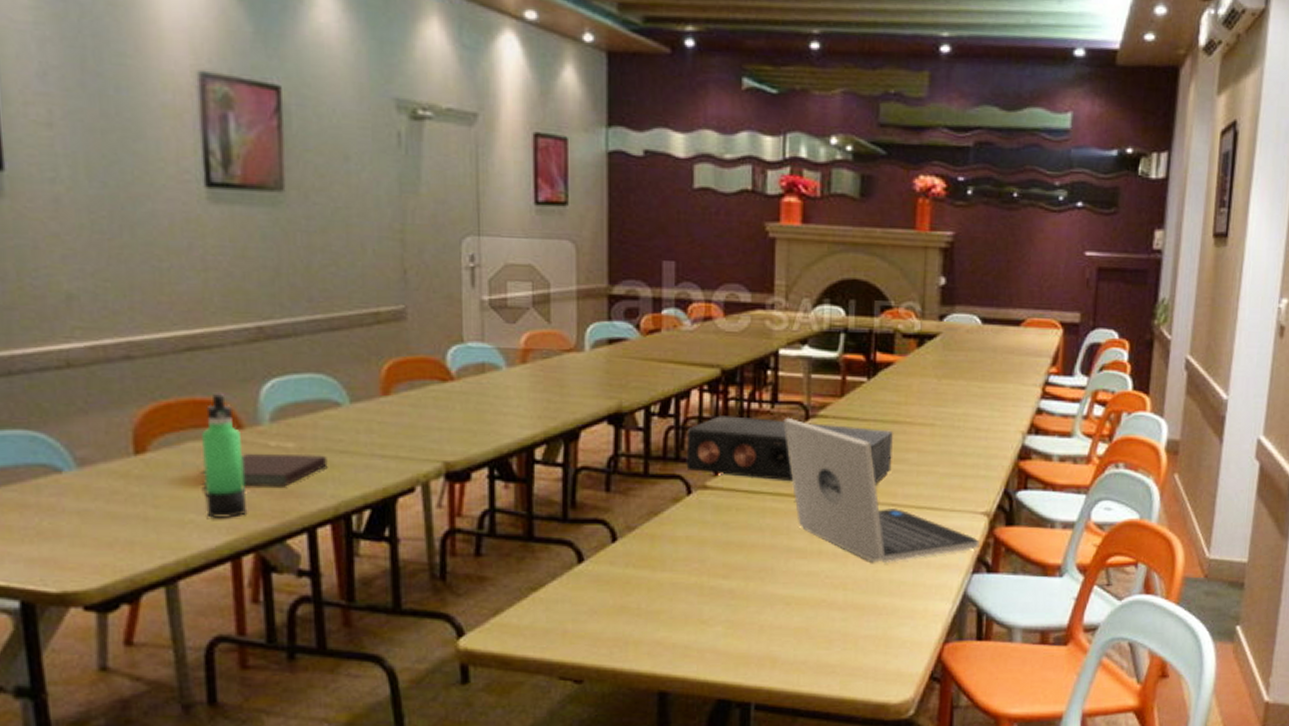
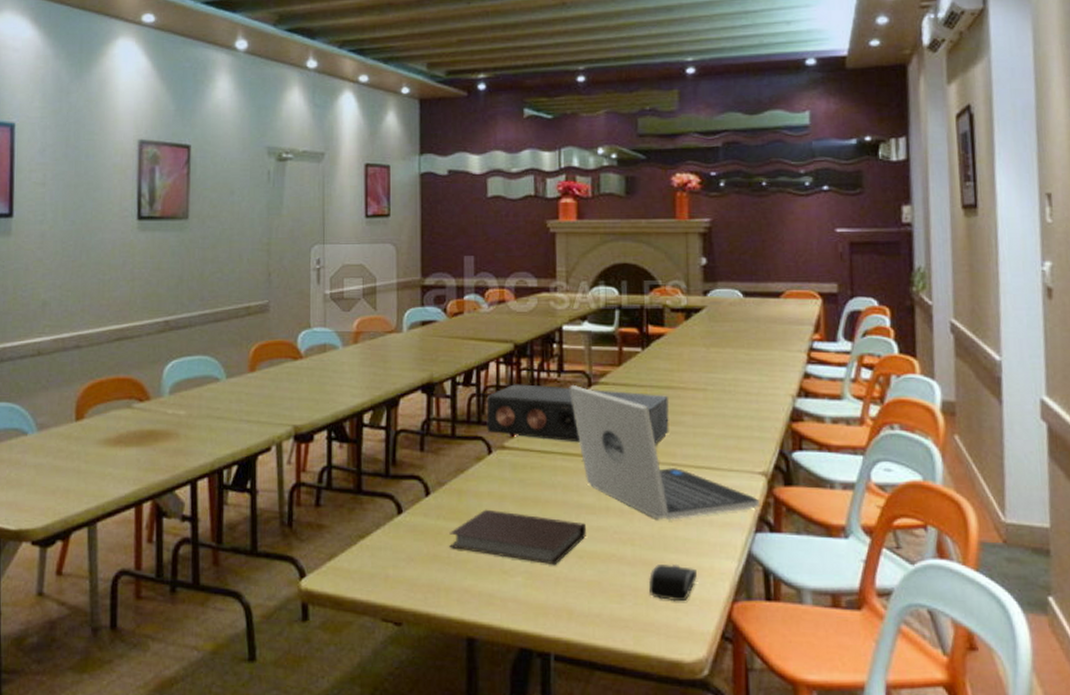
notebook: present [200,453,328,487] -> none [118,419,208,447]
thermos bottle: present [201,394,248,518] -> none [120,373,149,471]
notebook: none [640,555,795,613] -> present [449,509,586,566]
computer mouse: none [860,607,910,645] -> present [649,563,697,602]

